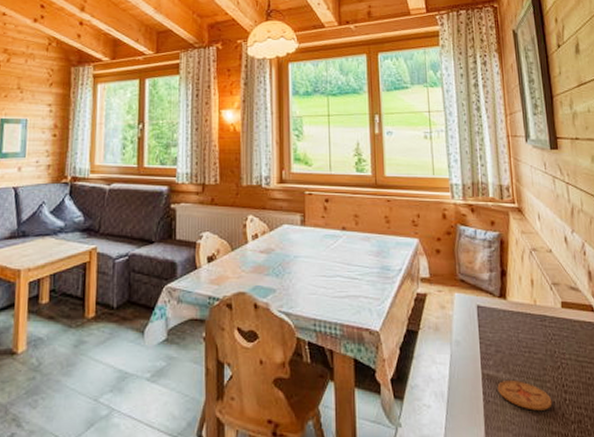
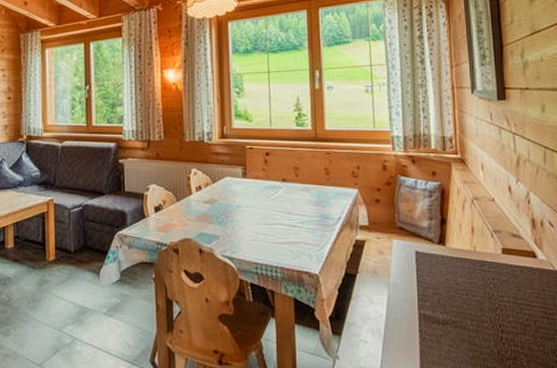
coaster: present [497,381,553,411] -> none [433,320,489,348]

